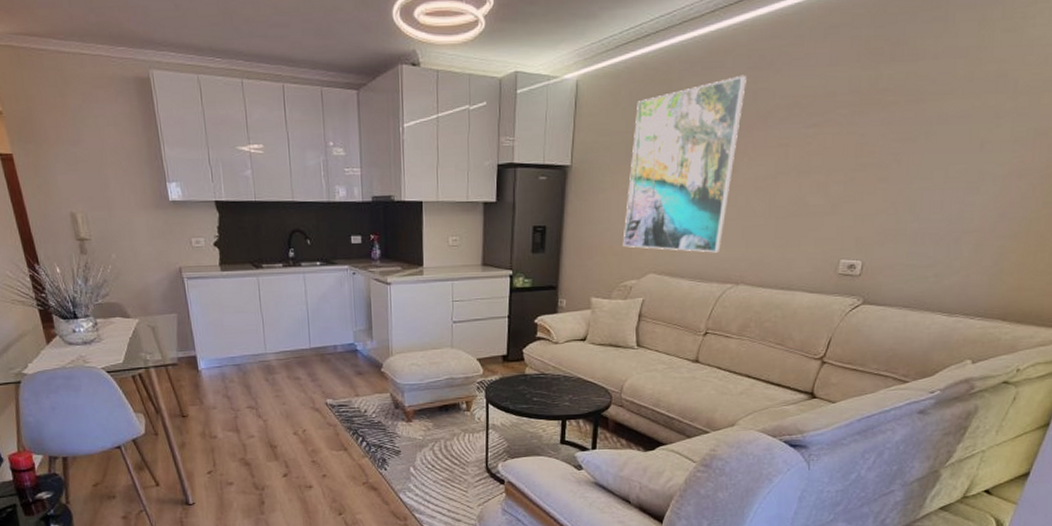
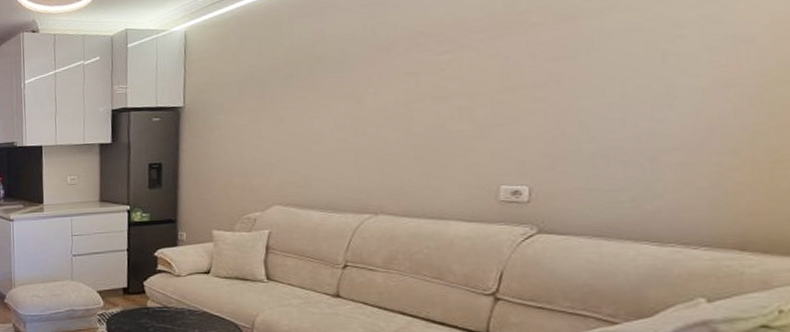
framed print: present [622,75,746,253] -> none [242,12,362,183]

